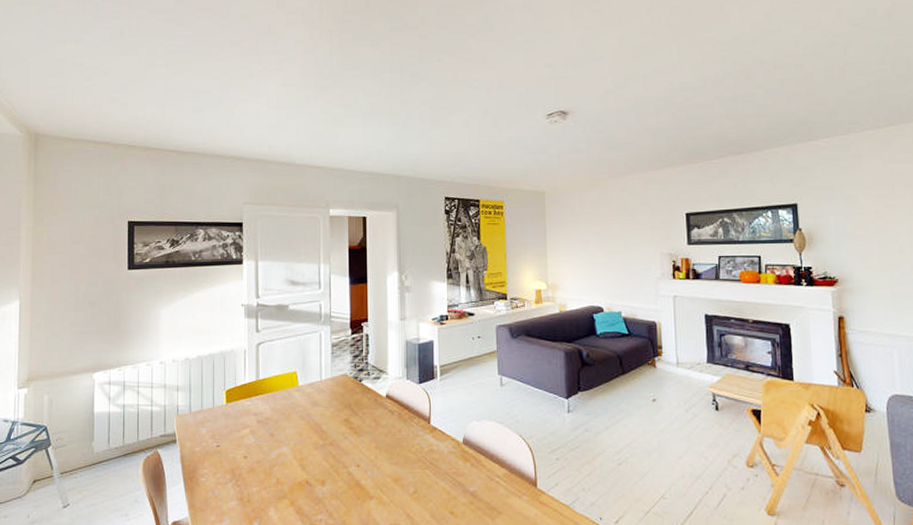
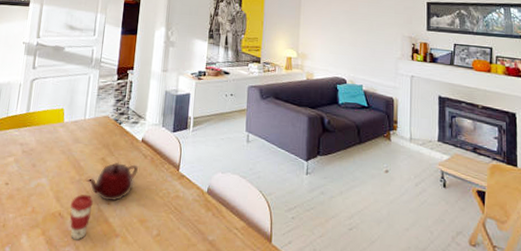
coffee cup: none [317,458,341,507] -> present [70,194,93,241]
teapot: none [331,421,385,463] -> present [86,162,138,202]

